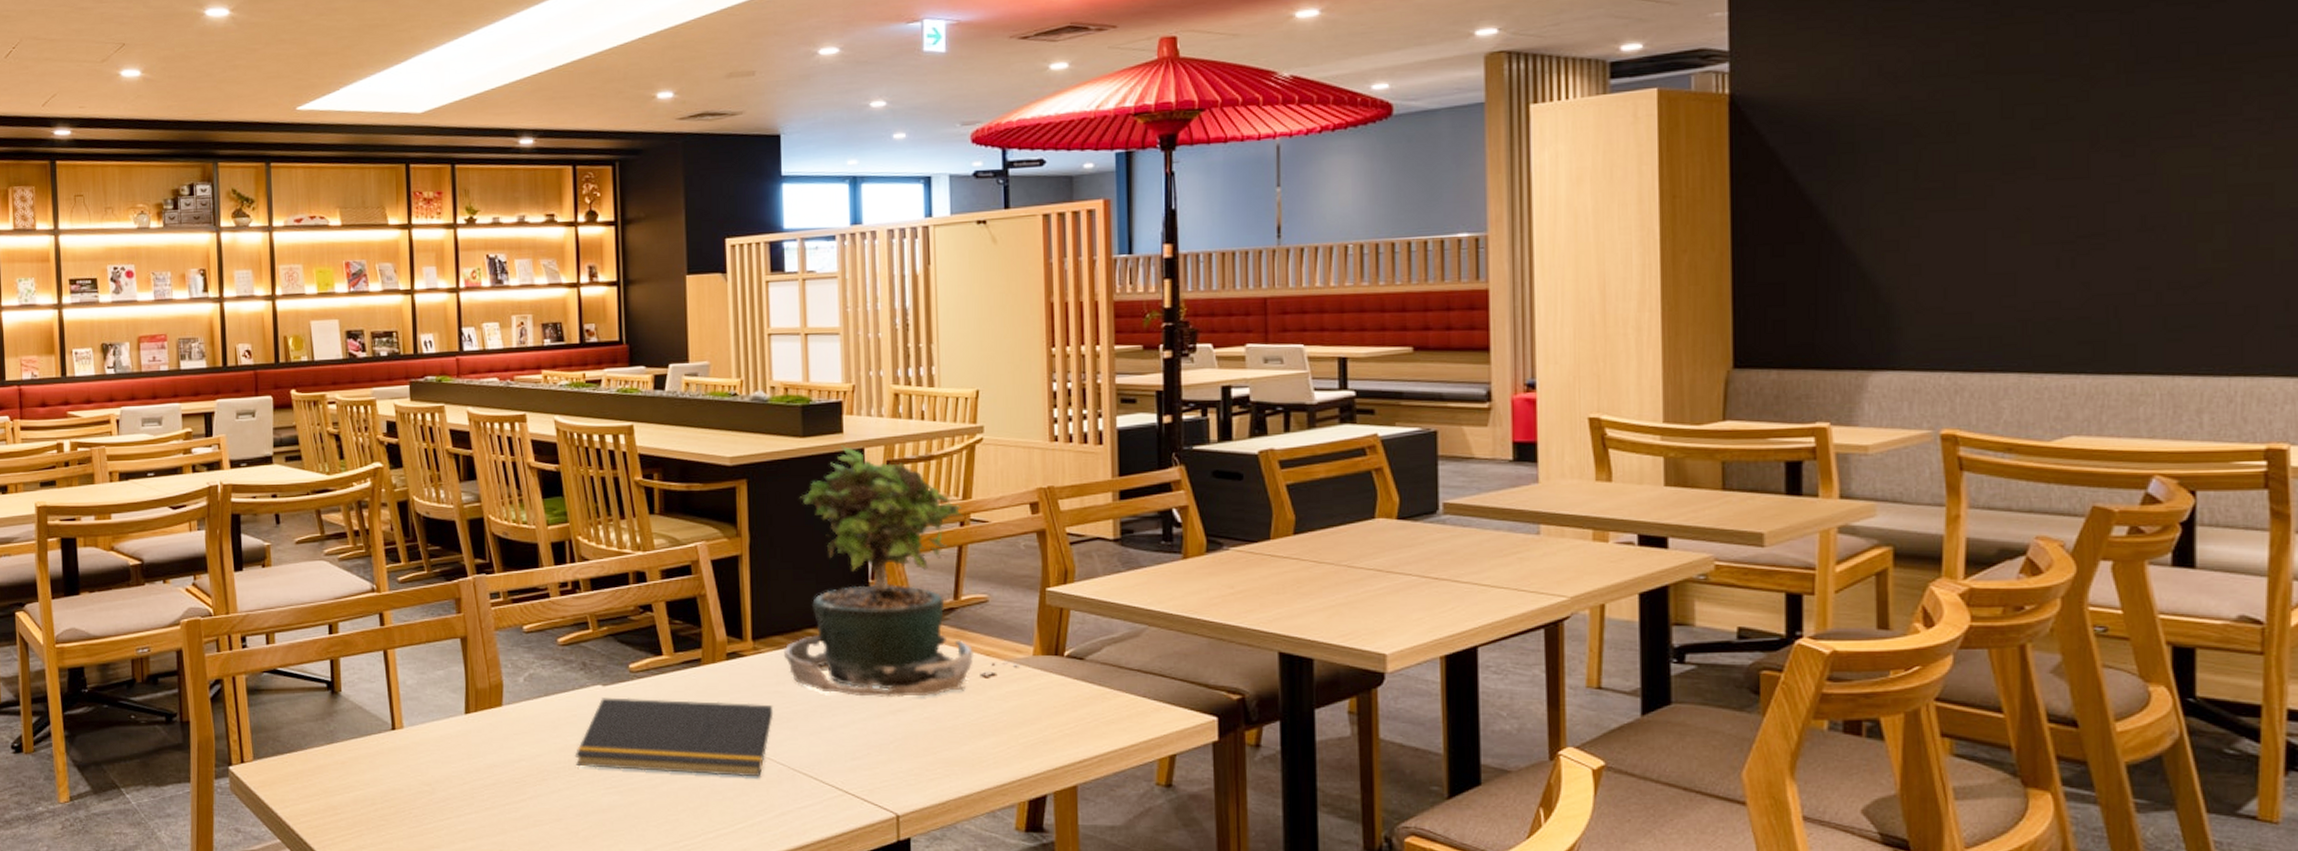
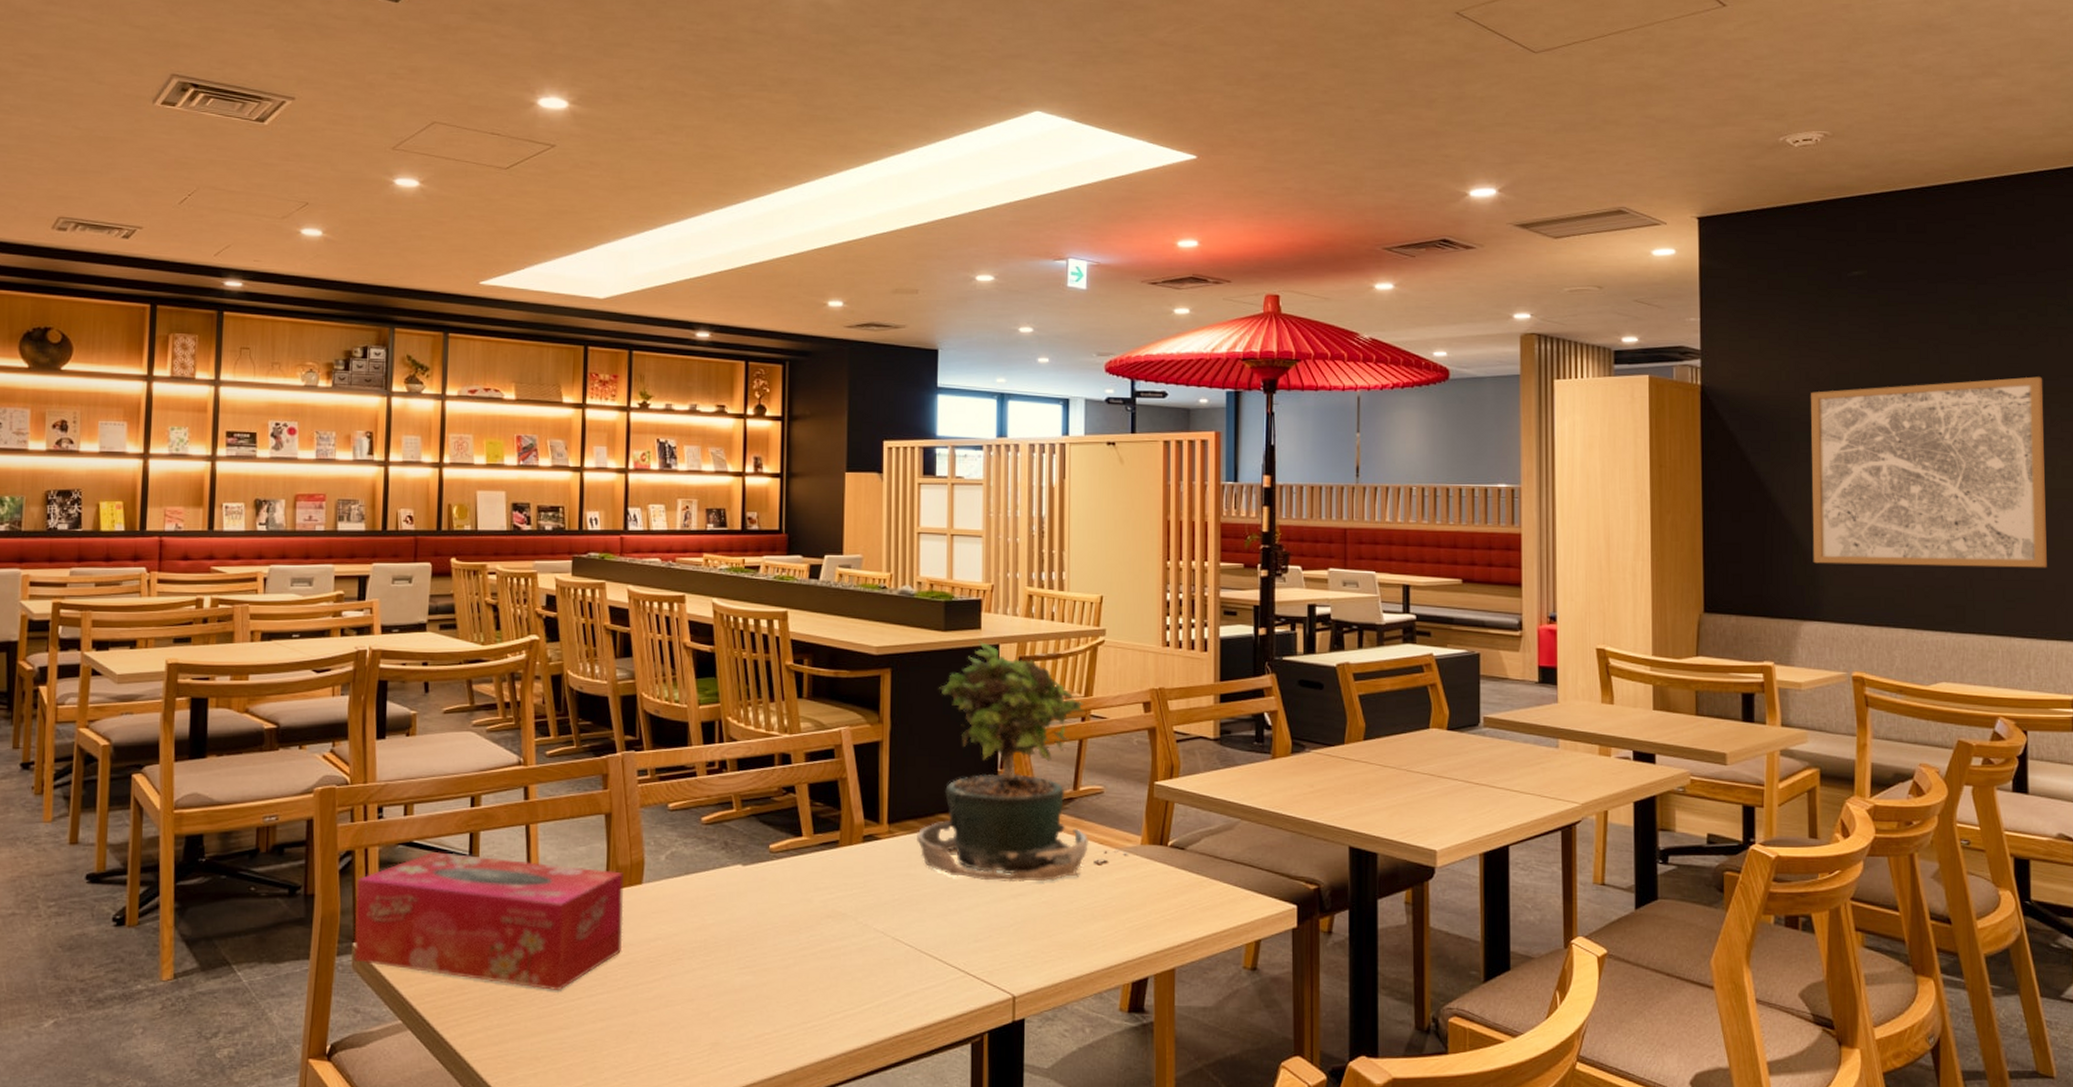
tissue box: none [227,679,487,810] -> present [353,852,624,990]
notepad: present [574,697,774,777] -> none [711,877,904,958]
wall art: none [1885,41,2233,301] -> present [1811,376,2047,568]

